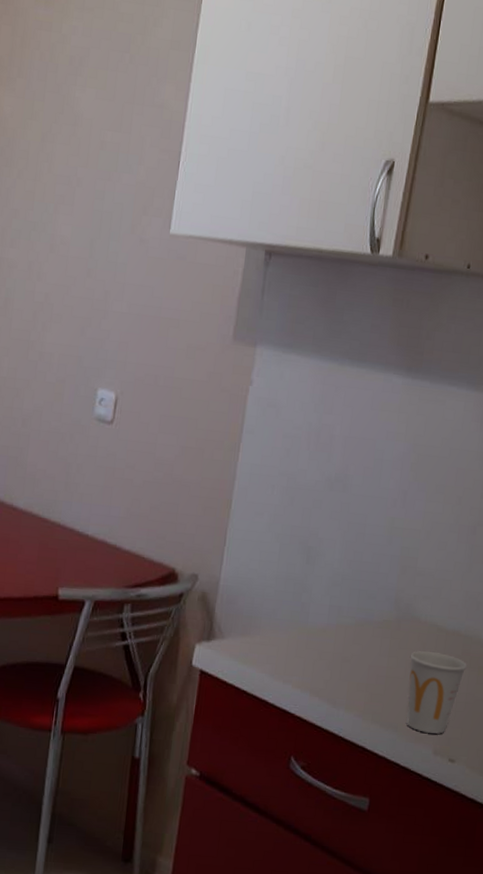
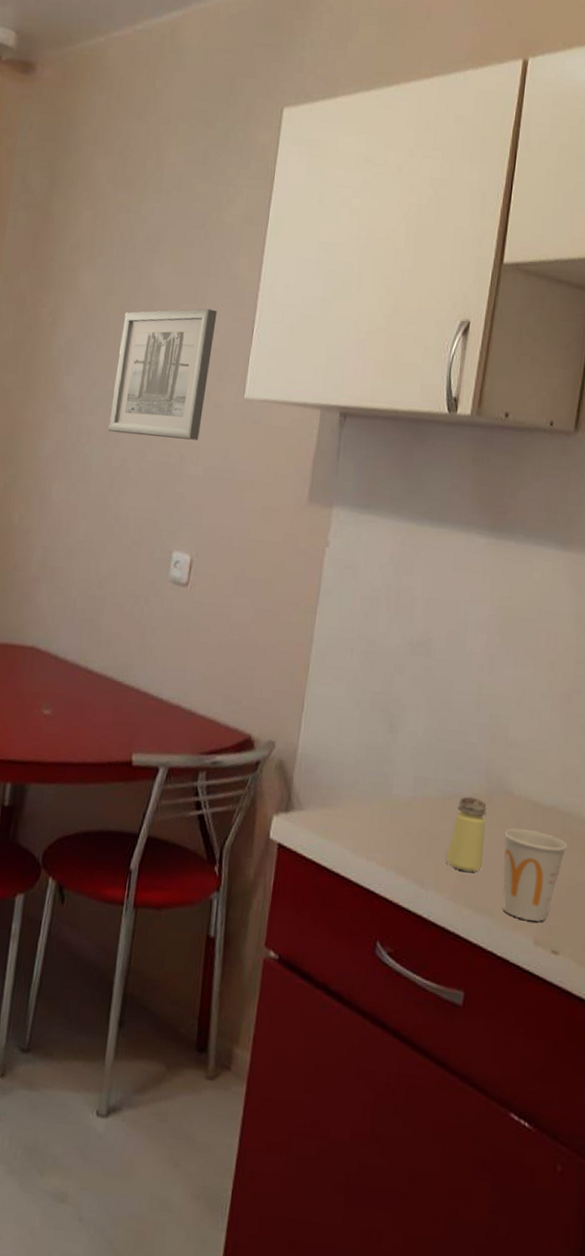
wall art: none [30,138,143,276] -> present [108,308,217,440]
saltshaker: none [356,623,395,692] -> present [445,797,487,872]

